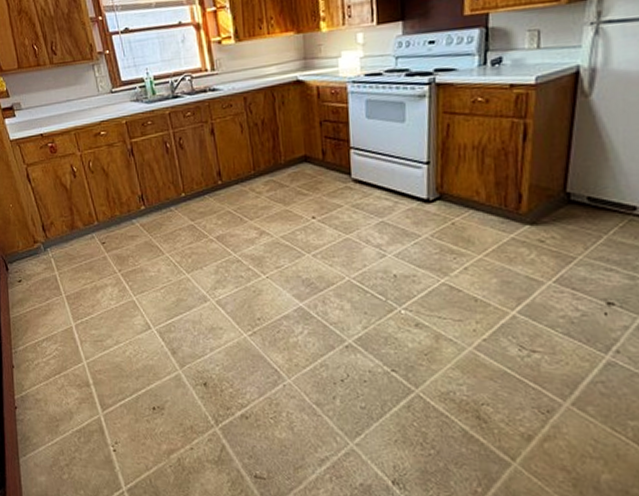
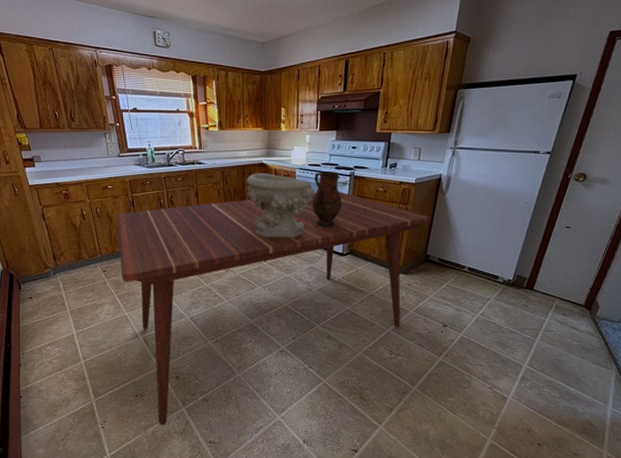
dining table: none [113,107,567,451] -> present [116,191,430,426]
decorative bowl: none [278,93,379,185] -> present [246,173,316,238]
pitcher: none [374,80,421,162] -> present [312,171,342,227]

